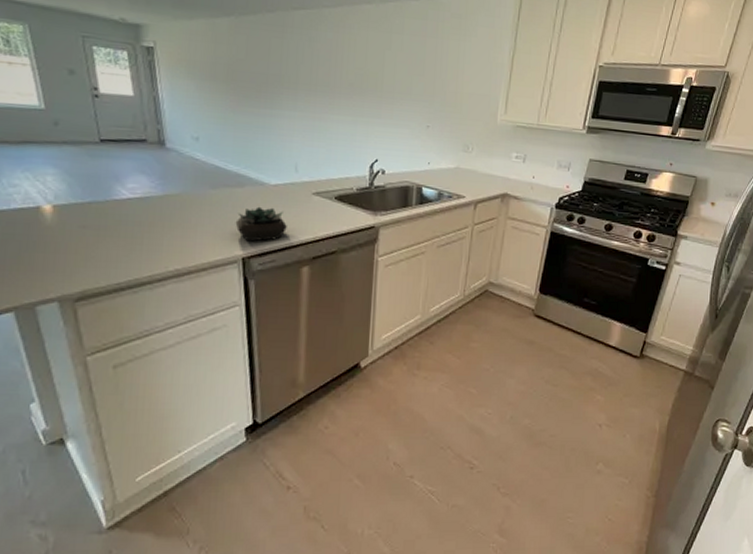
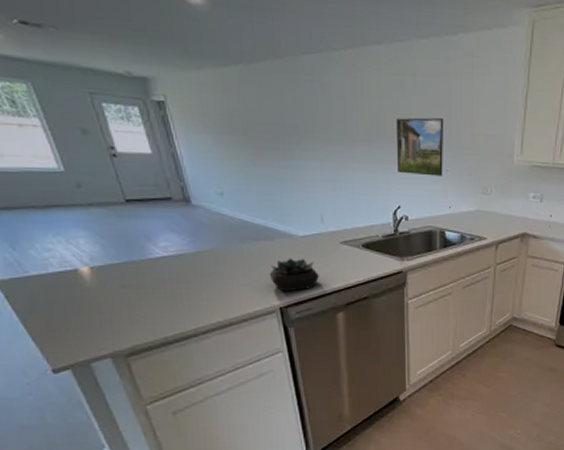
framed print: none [378,73,429,132] -> present [395,117,444,176]

